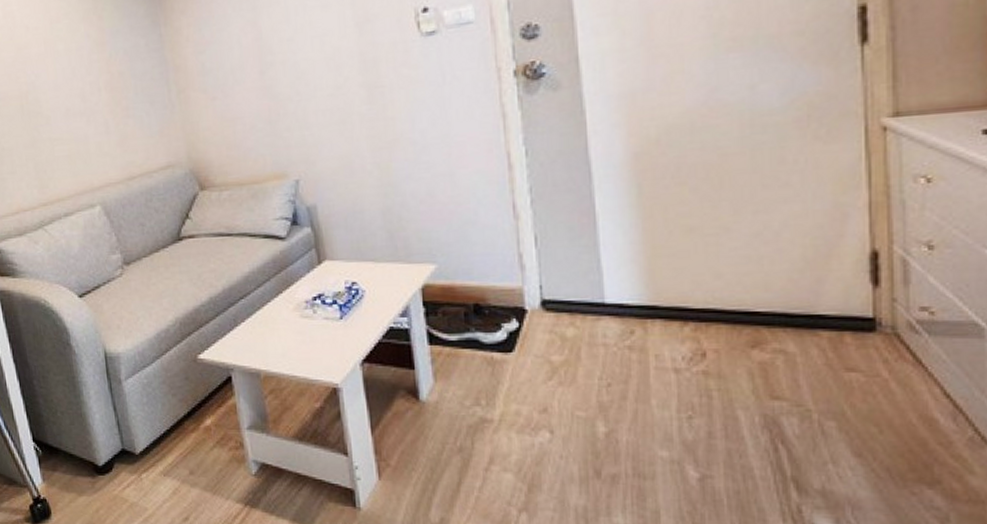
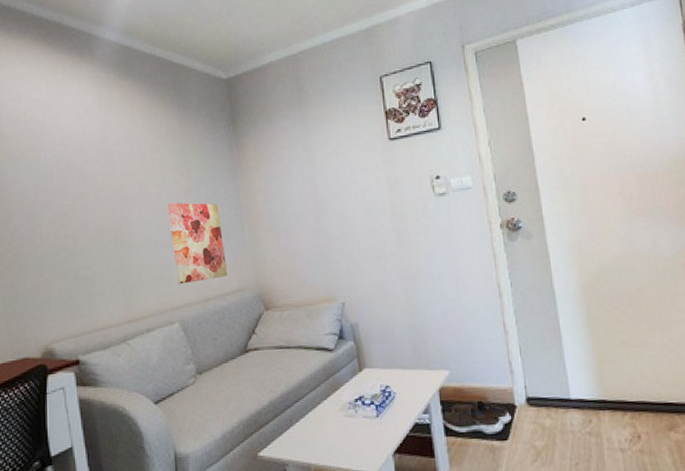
wall art: none [78,60,154,160] -> present [167,202,228,284]

